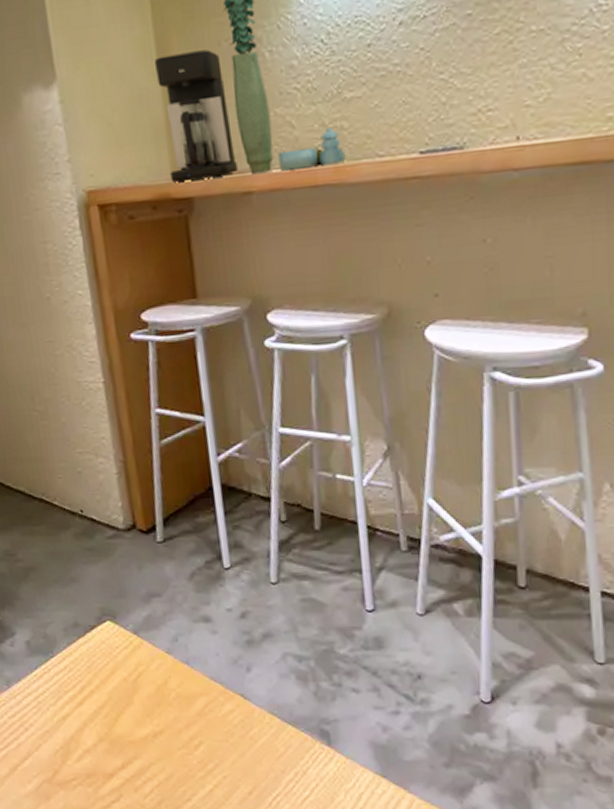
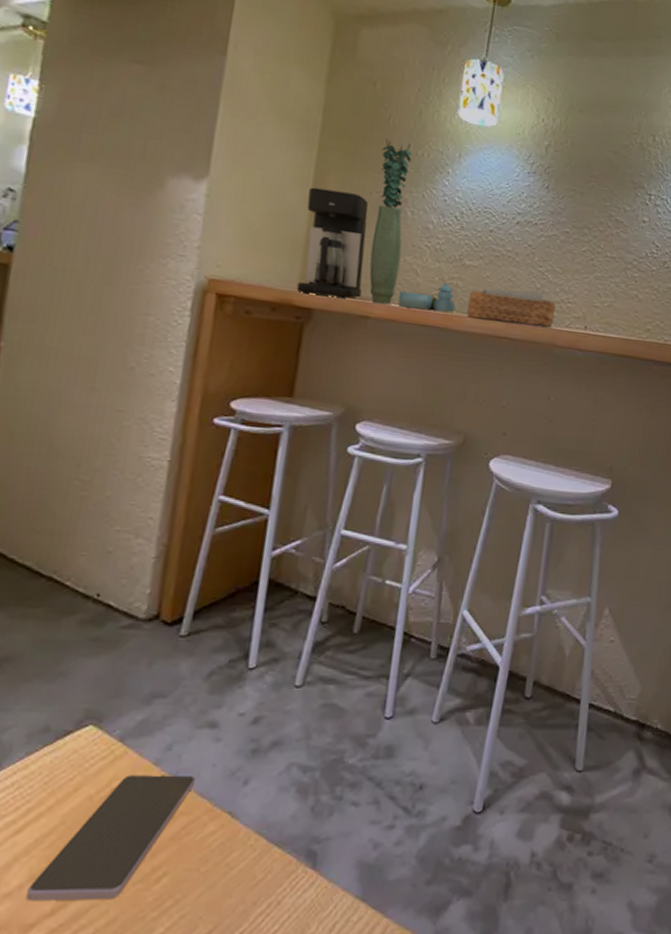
smartphone: none [100,662,206,760] -> present [25,775,197,902]
napkin holder: none [358,107,473,163] -> present [467,288,556,328]

